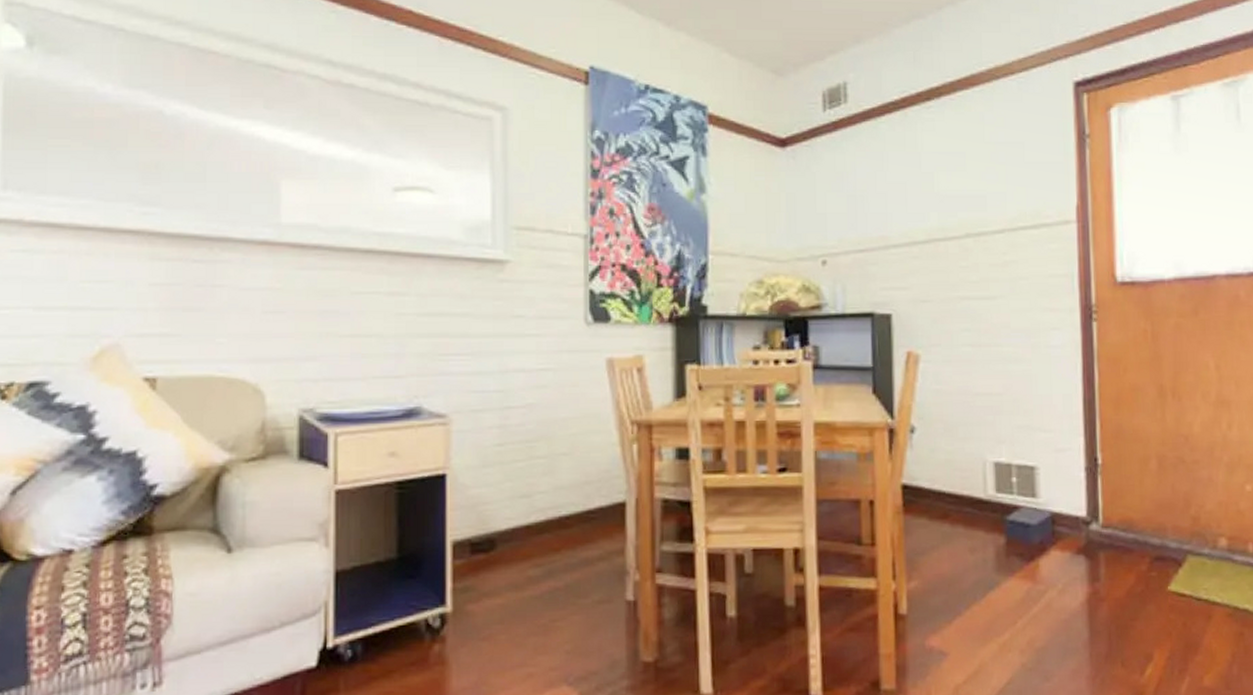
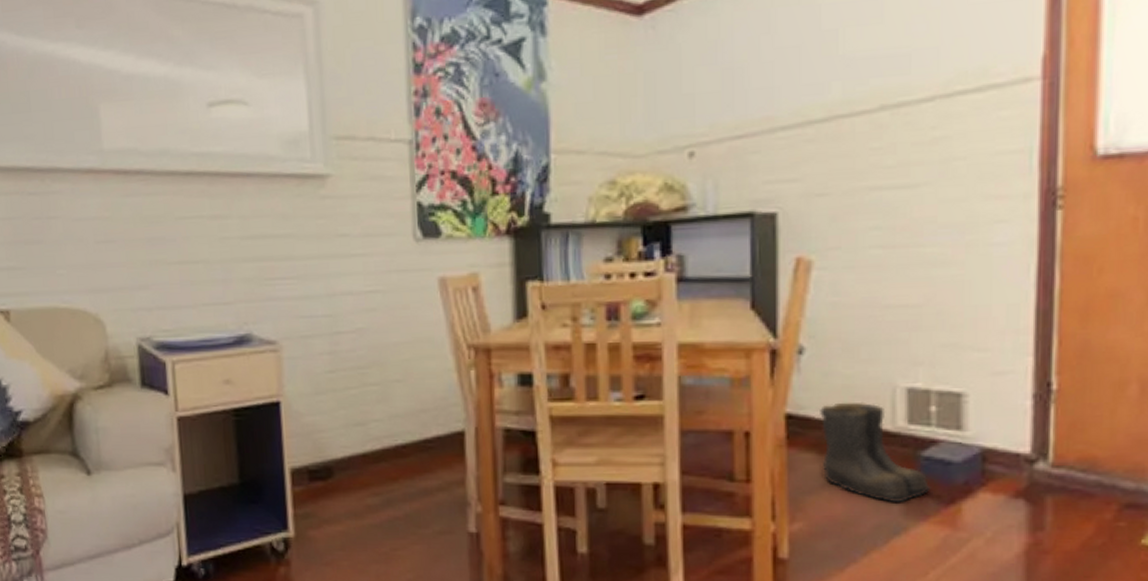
boots: none [929,473,1016,561] -> present [820,401,932,503]

